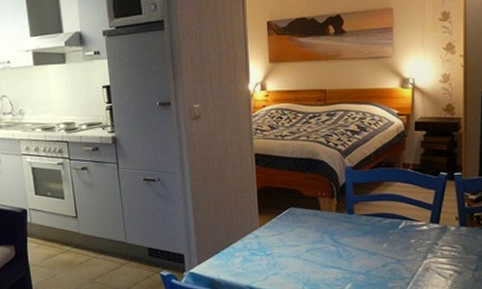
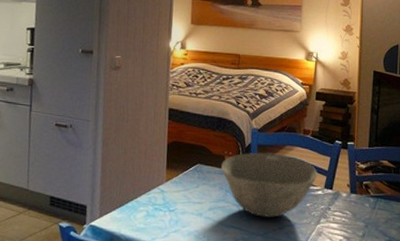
bowl: none [315,190,421,256] -> present [221,152,318,218]

